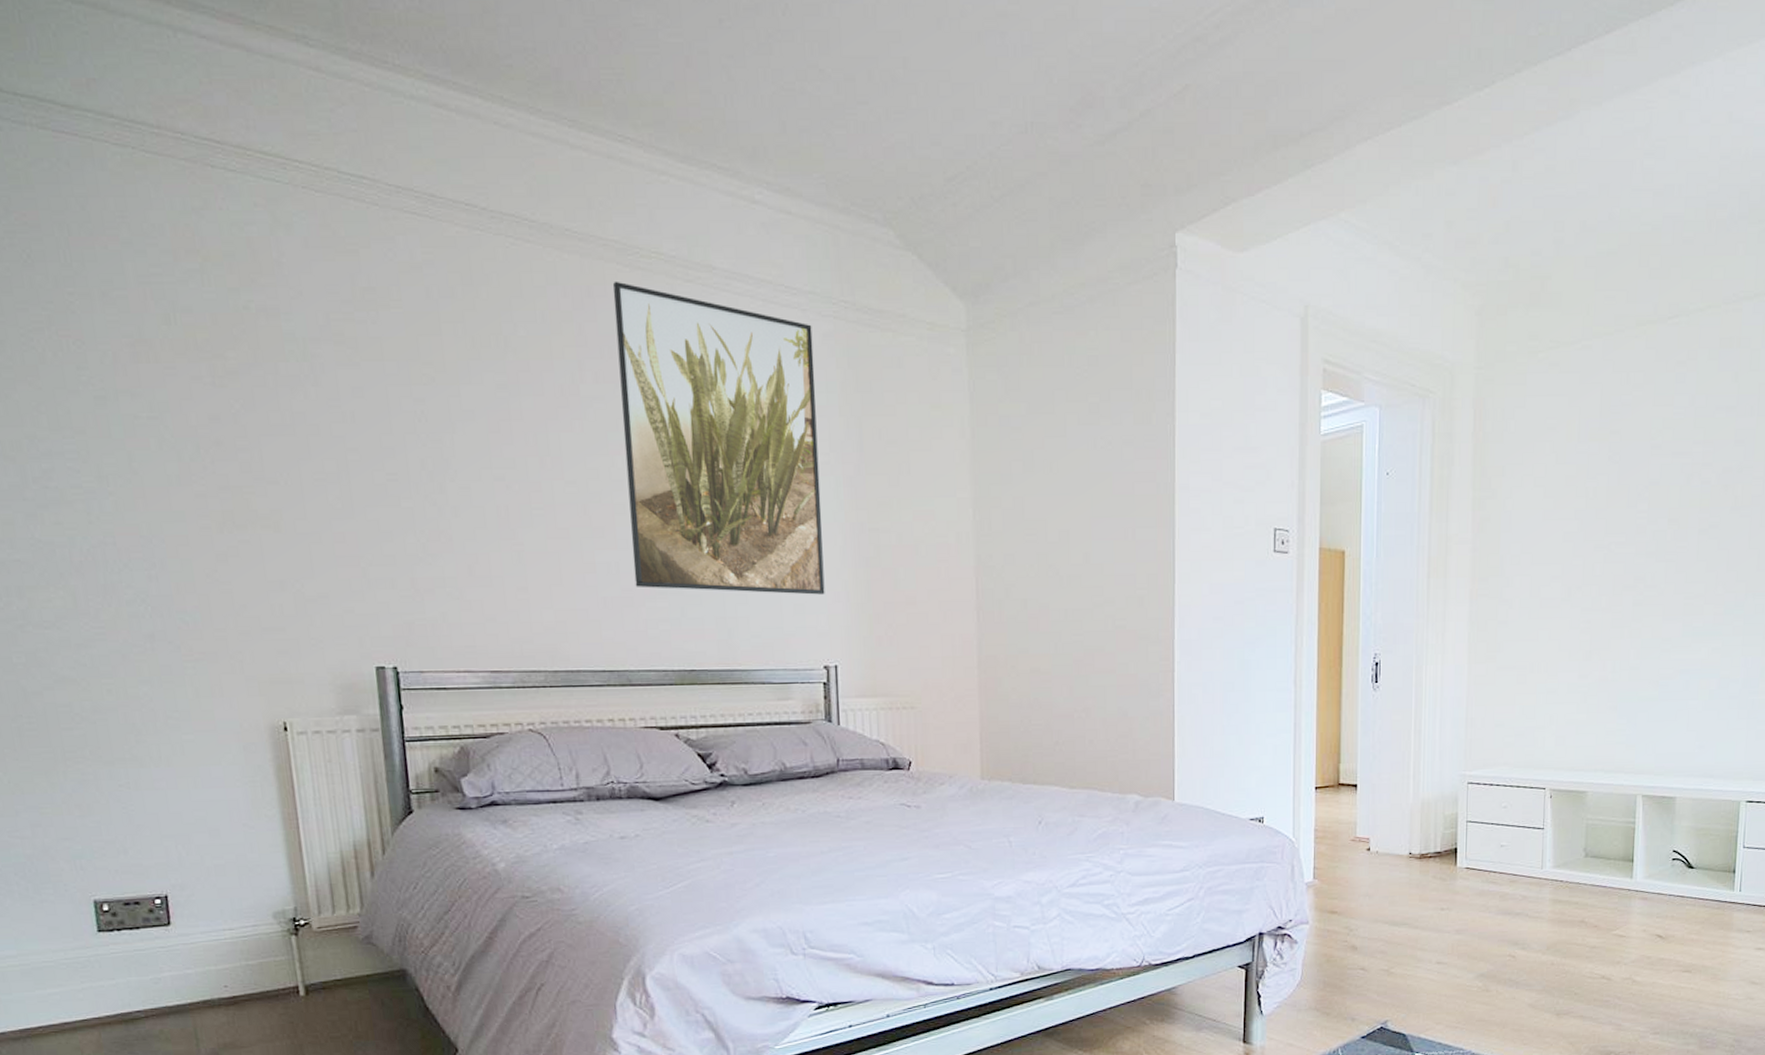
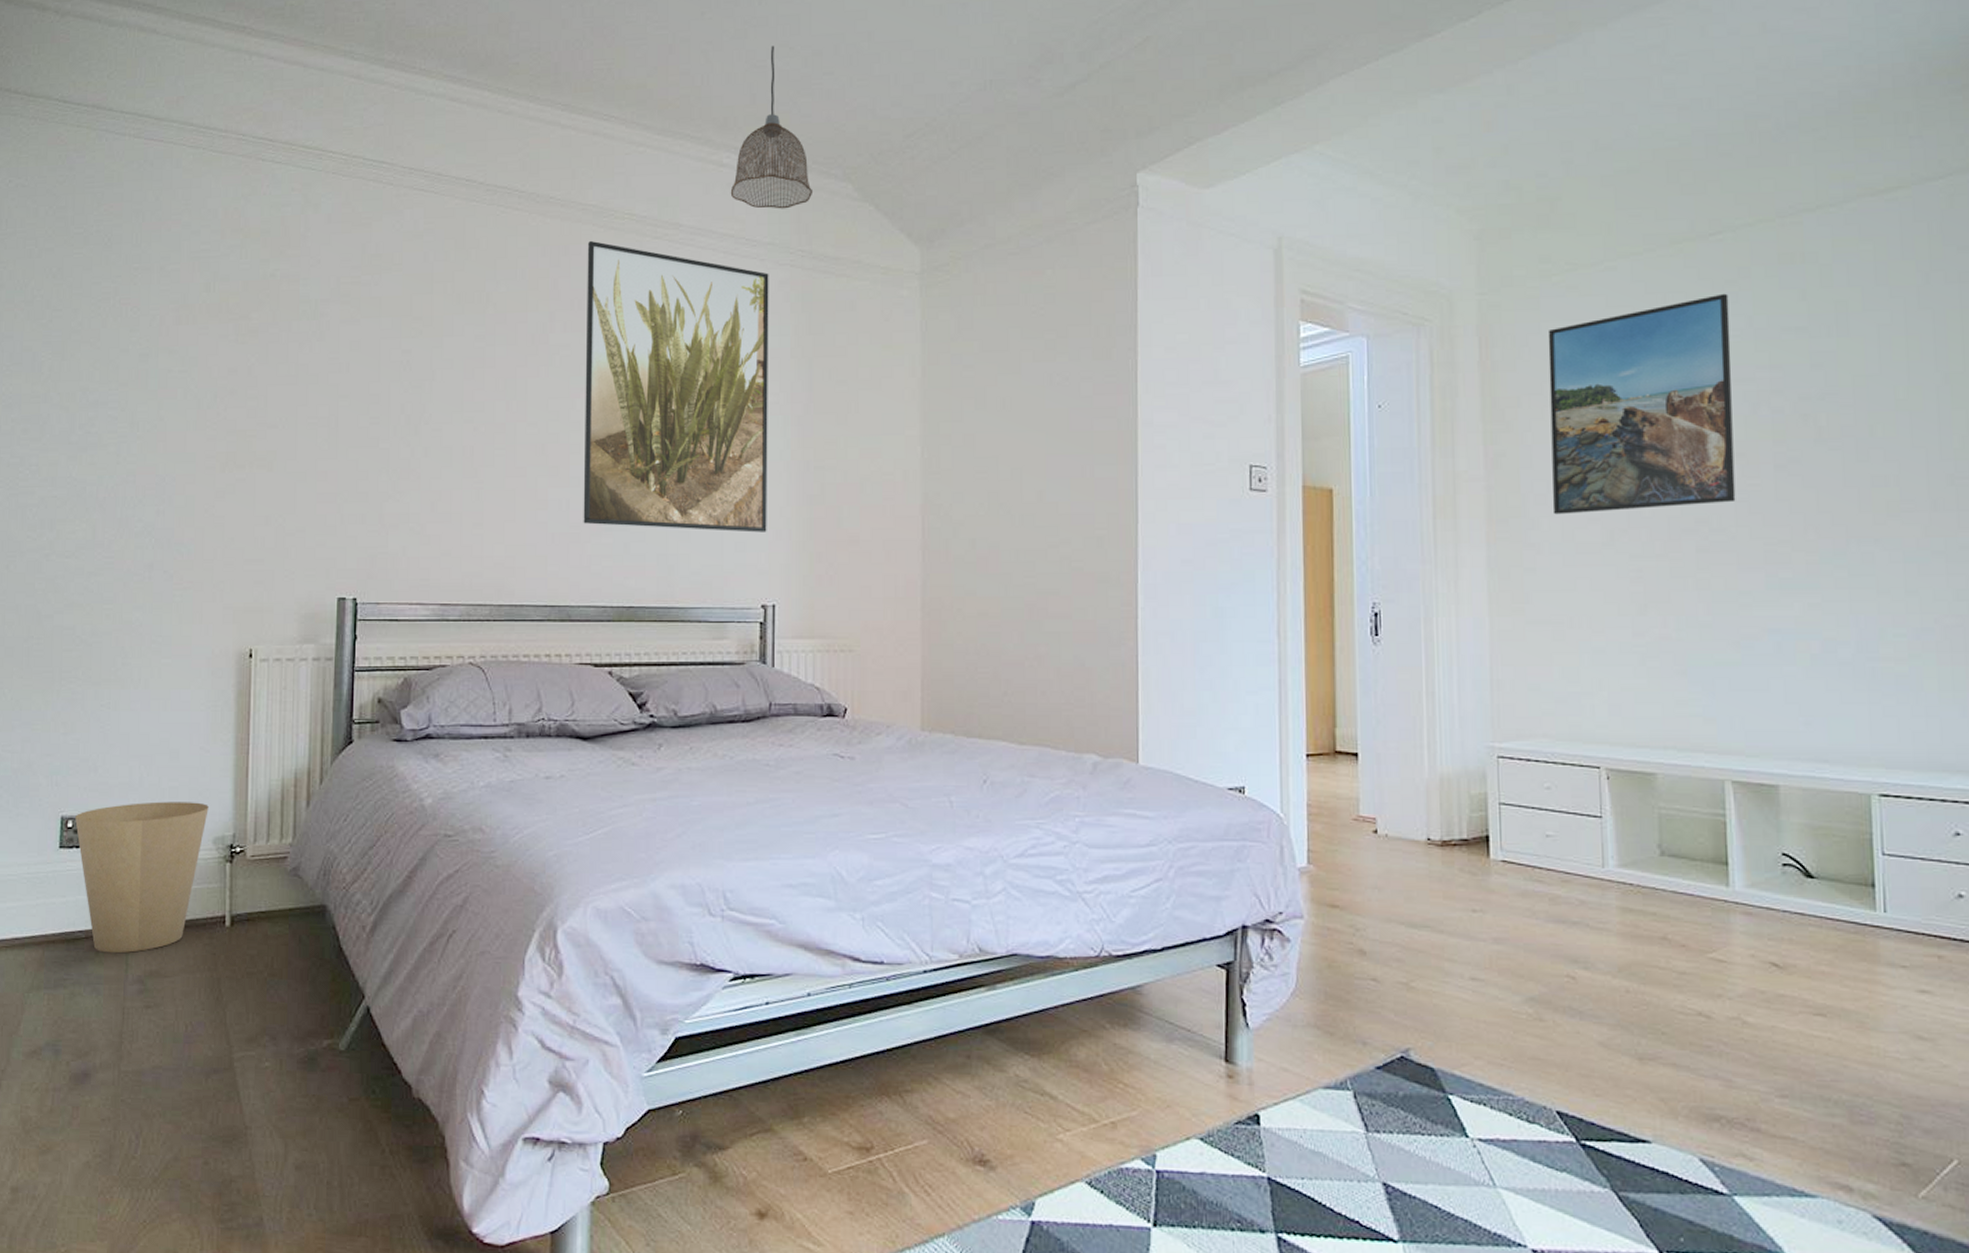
trash can: none [110,878,263,1030] -> present [75,801,209,954]
pendant lamp: none [765,66,854,255] -> present [730,45,814,209]
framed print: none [1524,374,1678,574] -> present [1547,293,1736,515]

